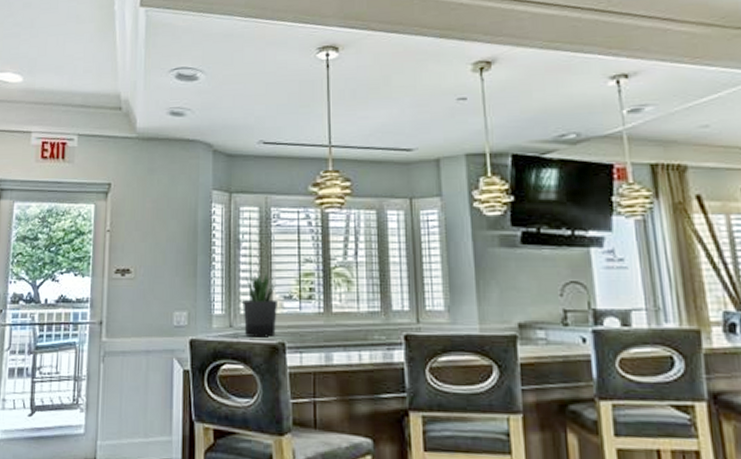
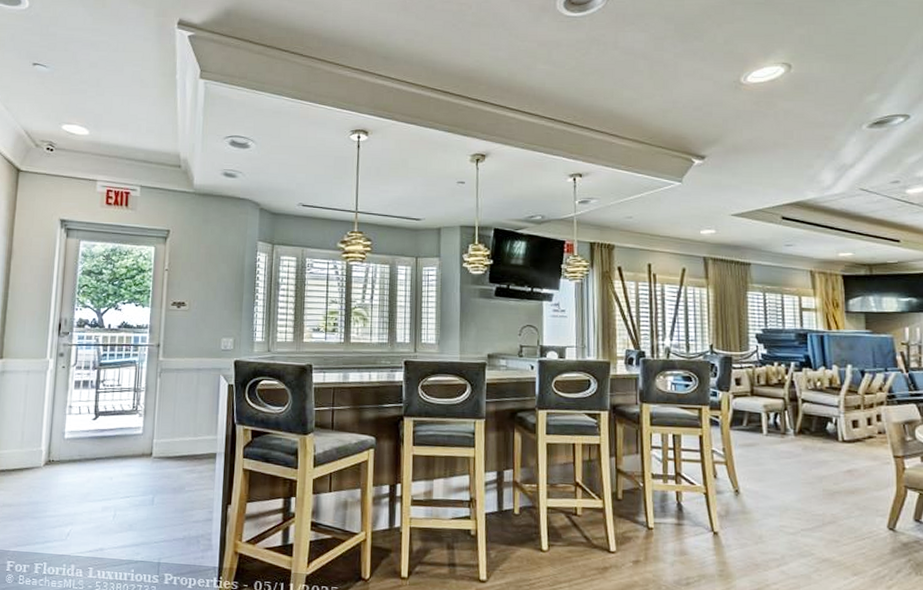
planter: present [243,270,277,338] -> none [279,308,308,361]

